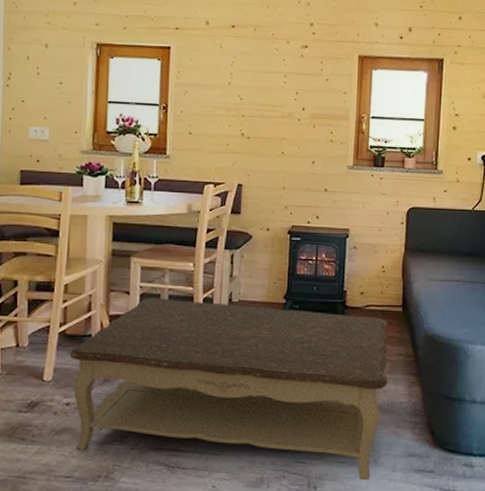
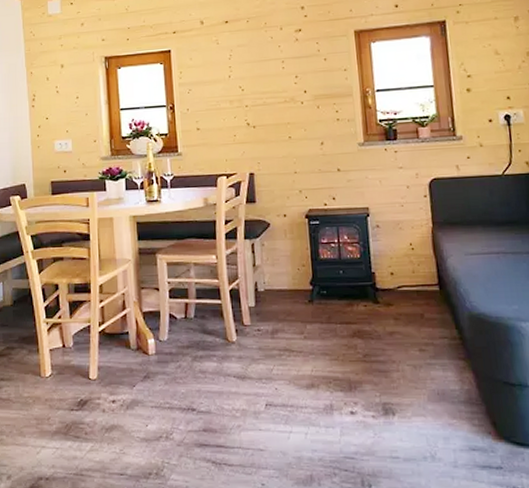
coffee table: present [69,298,388,481] -> none [110,292,435,479]

